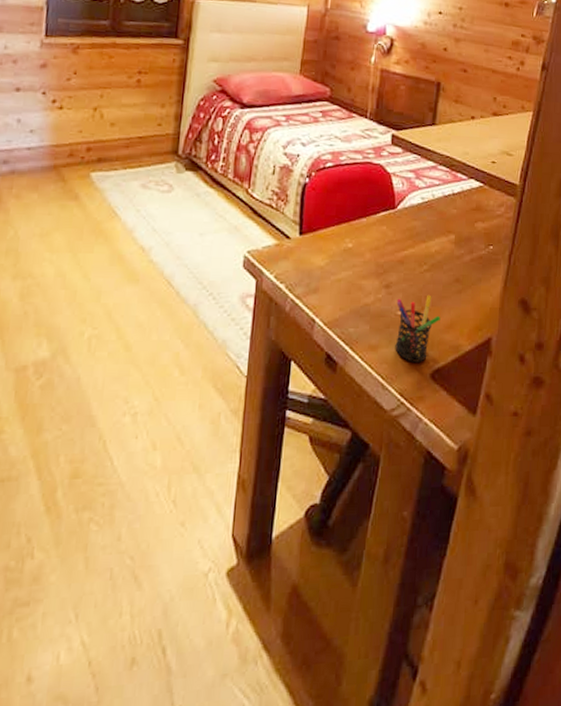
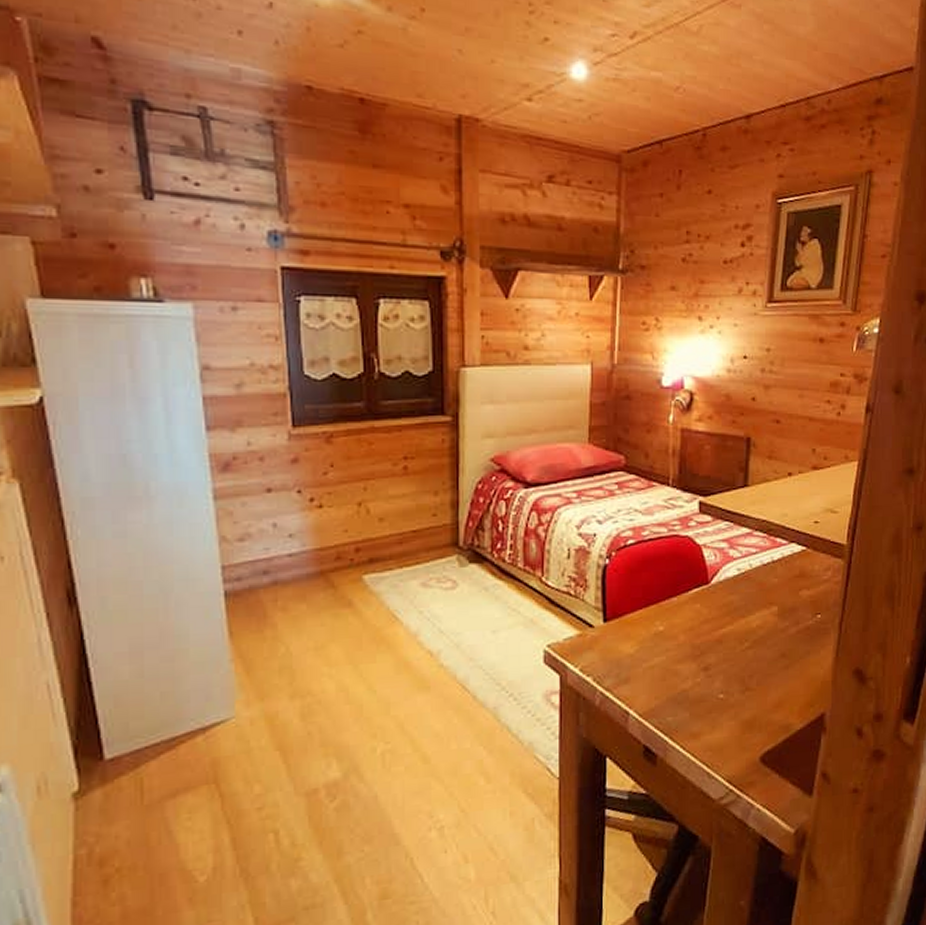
pen holder: present [395,294,441,362] -> none [717,673,767,747]

